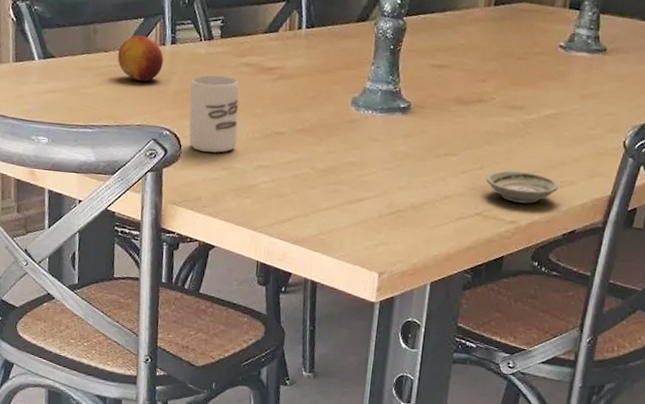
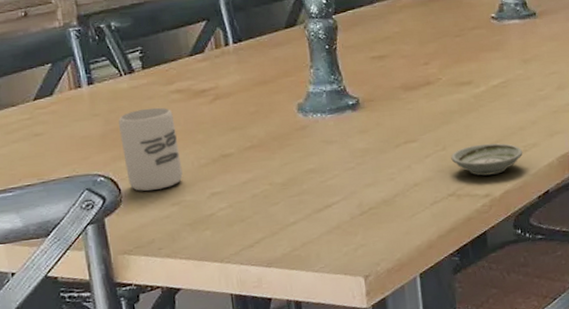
fruit: present [118,35,164,81] -> none [28,81,83,130]

